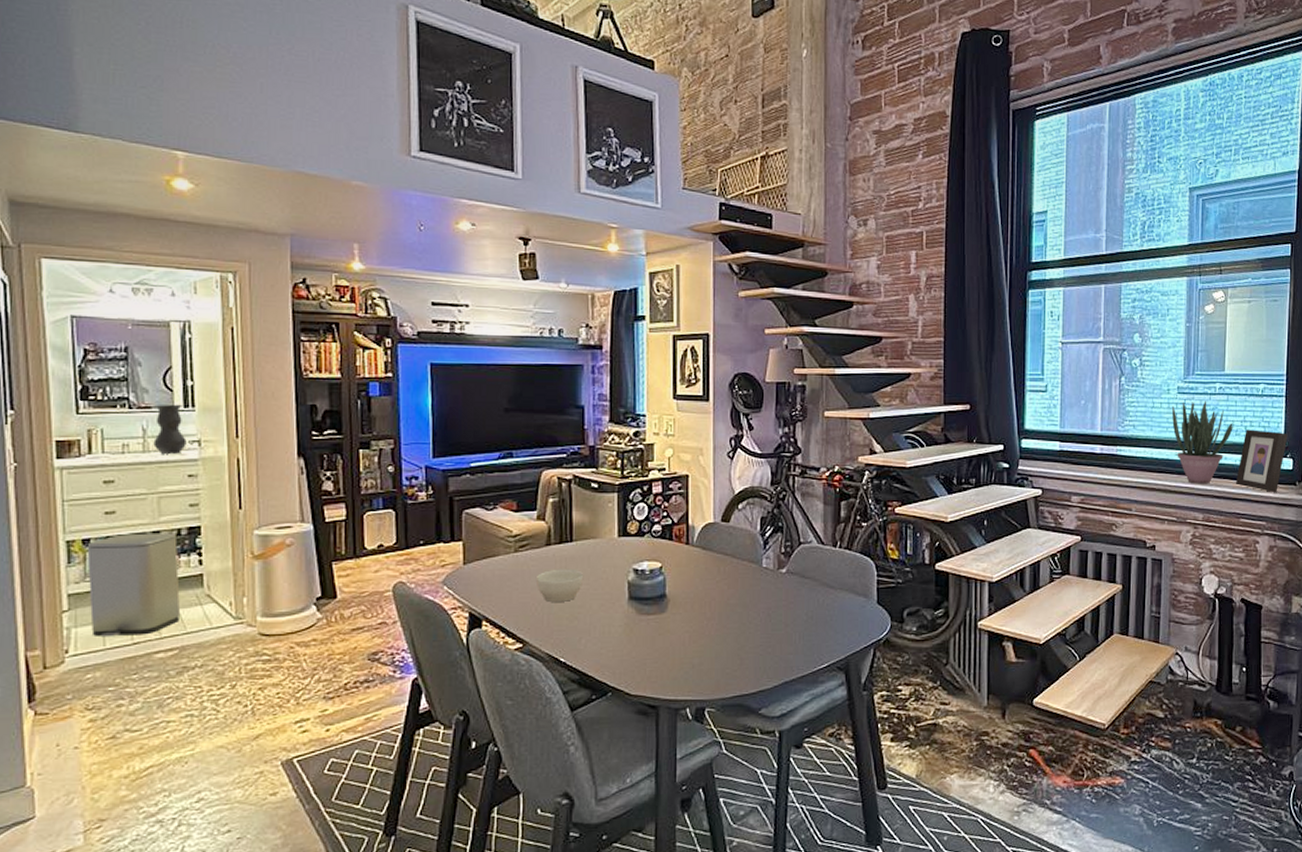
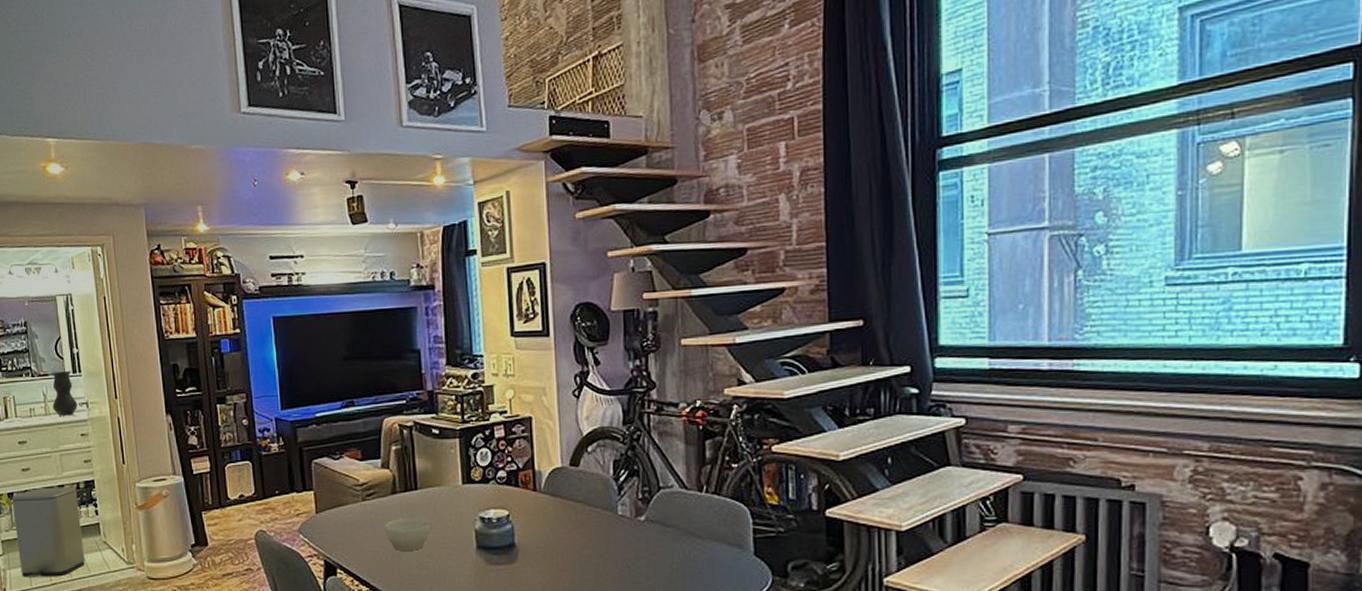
potted plant: present [1172,401,1233,484] -> none [1158,292,1257,404]
picture frame: present [1235,429,1288,492] -> none [1261,326,1351,410]

